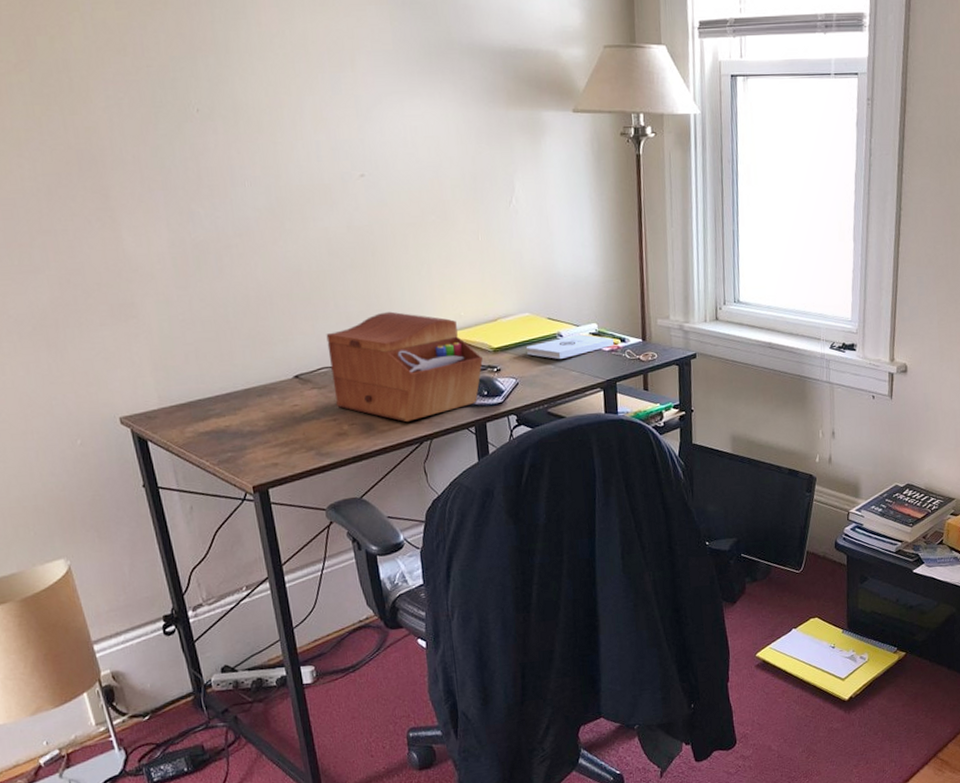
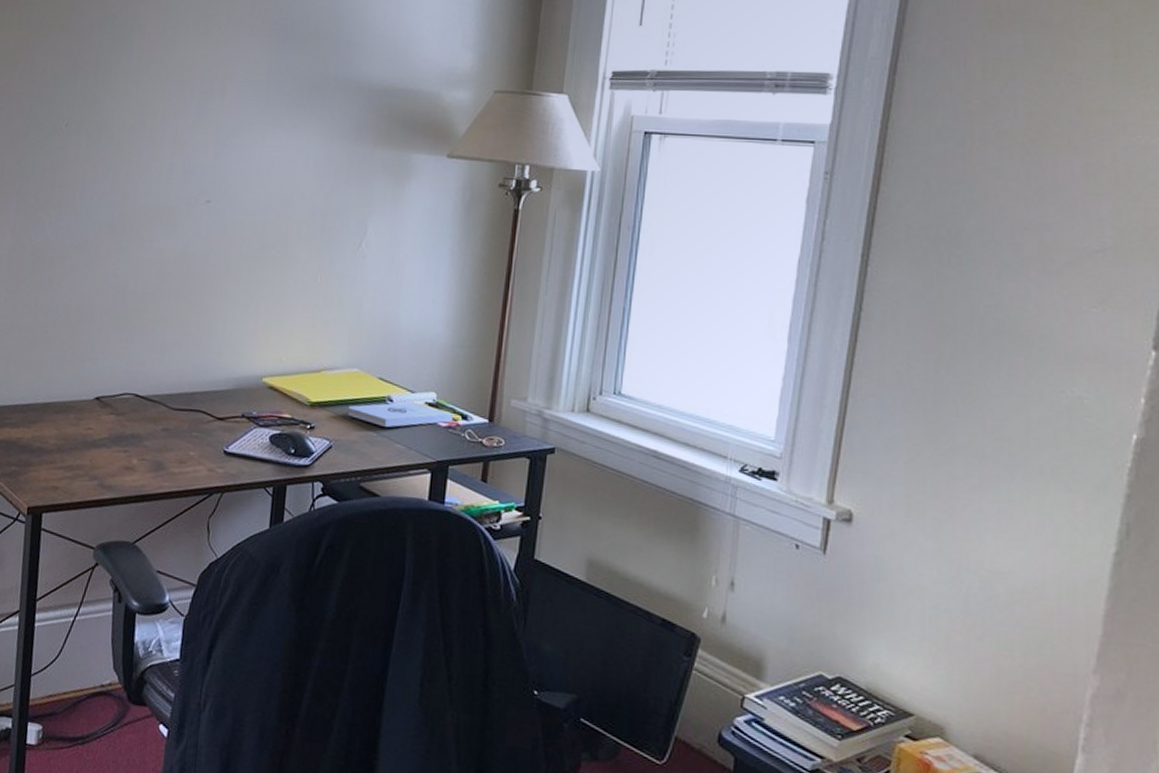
sewing box: present [326,311,483,423] -> none [131,344,296,469]

